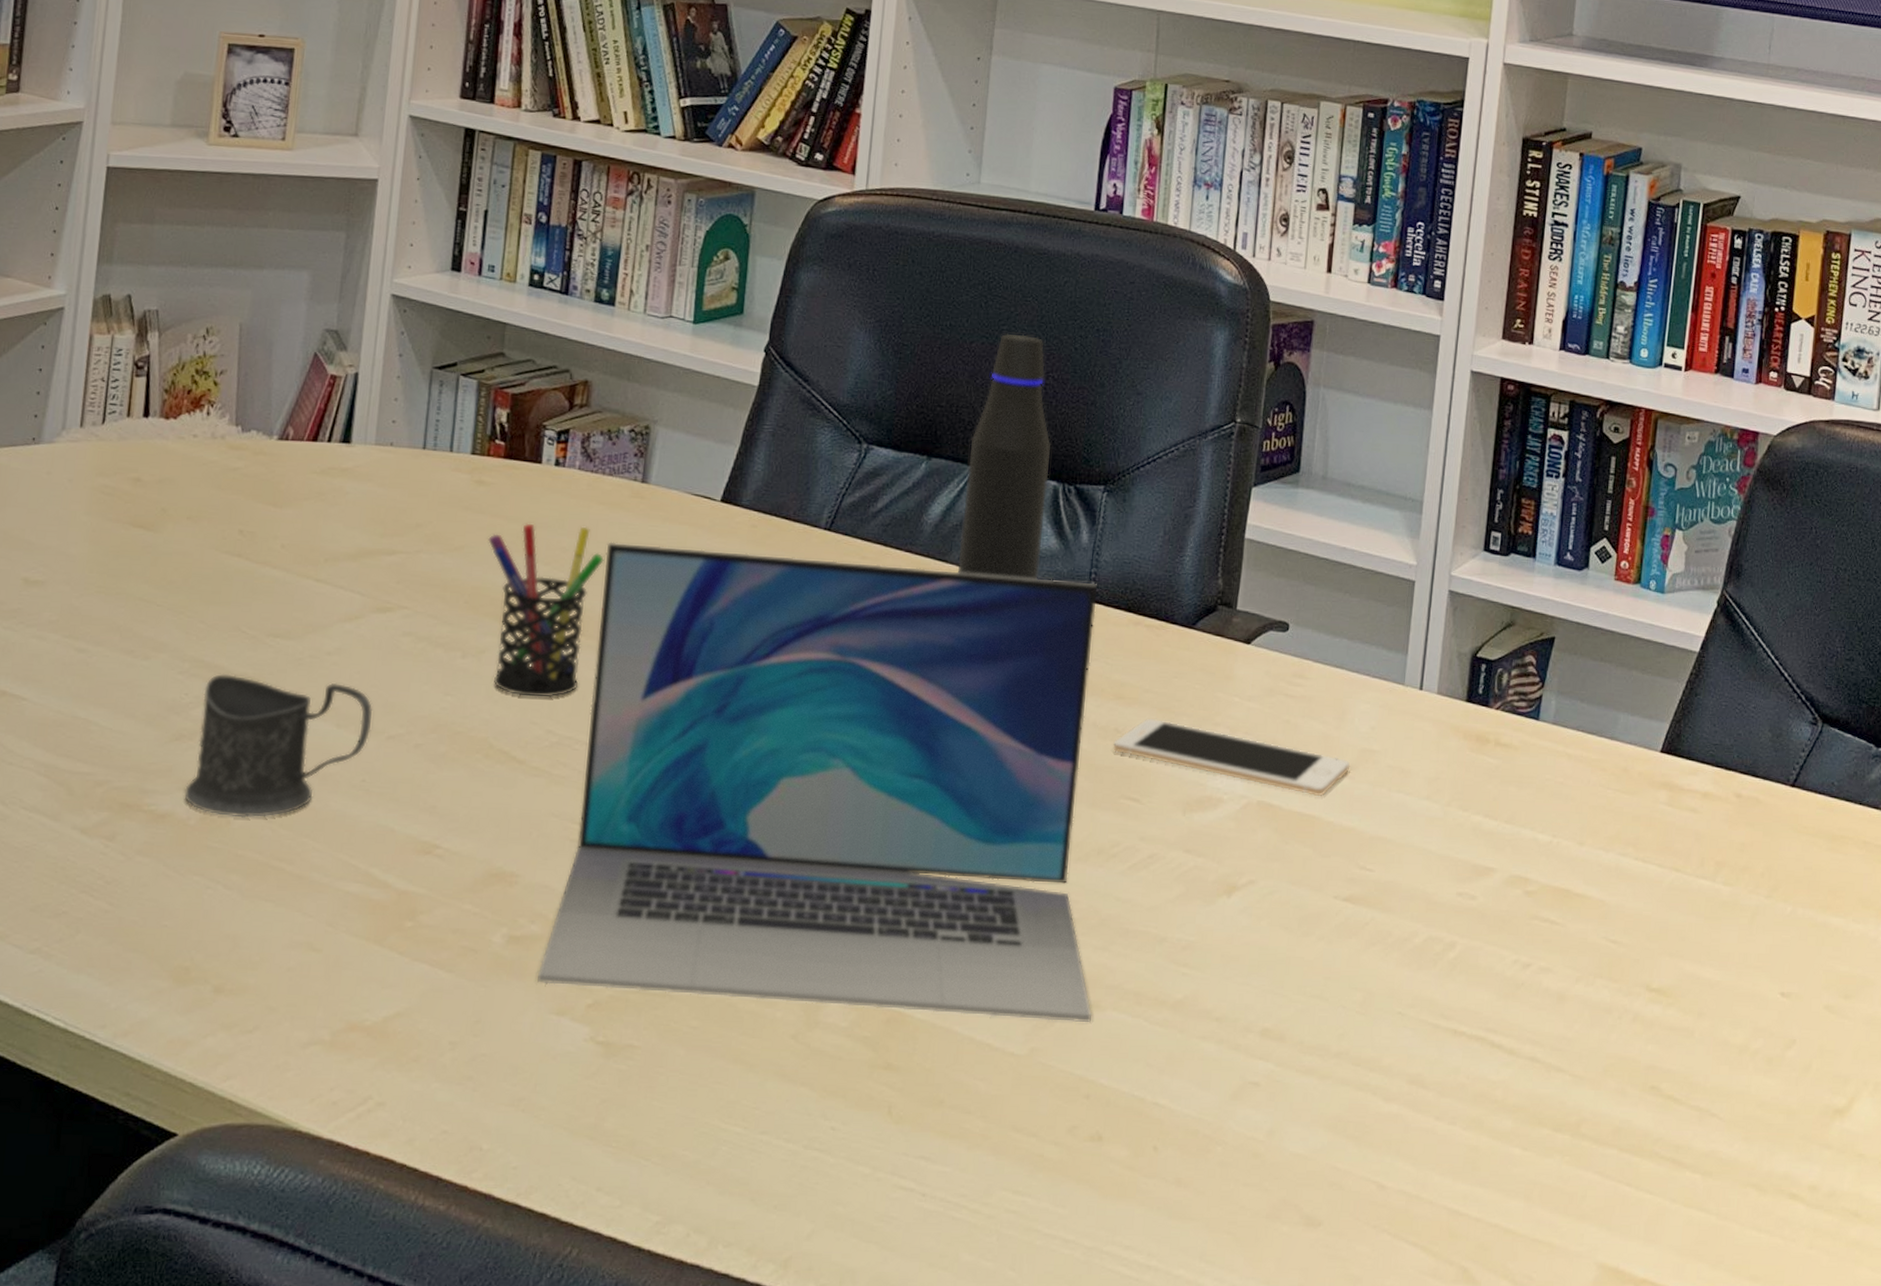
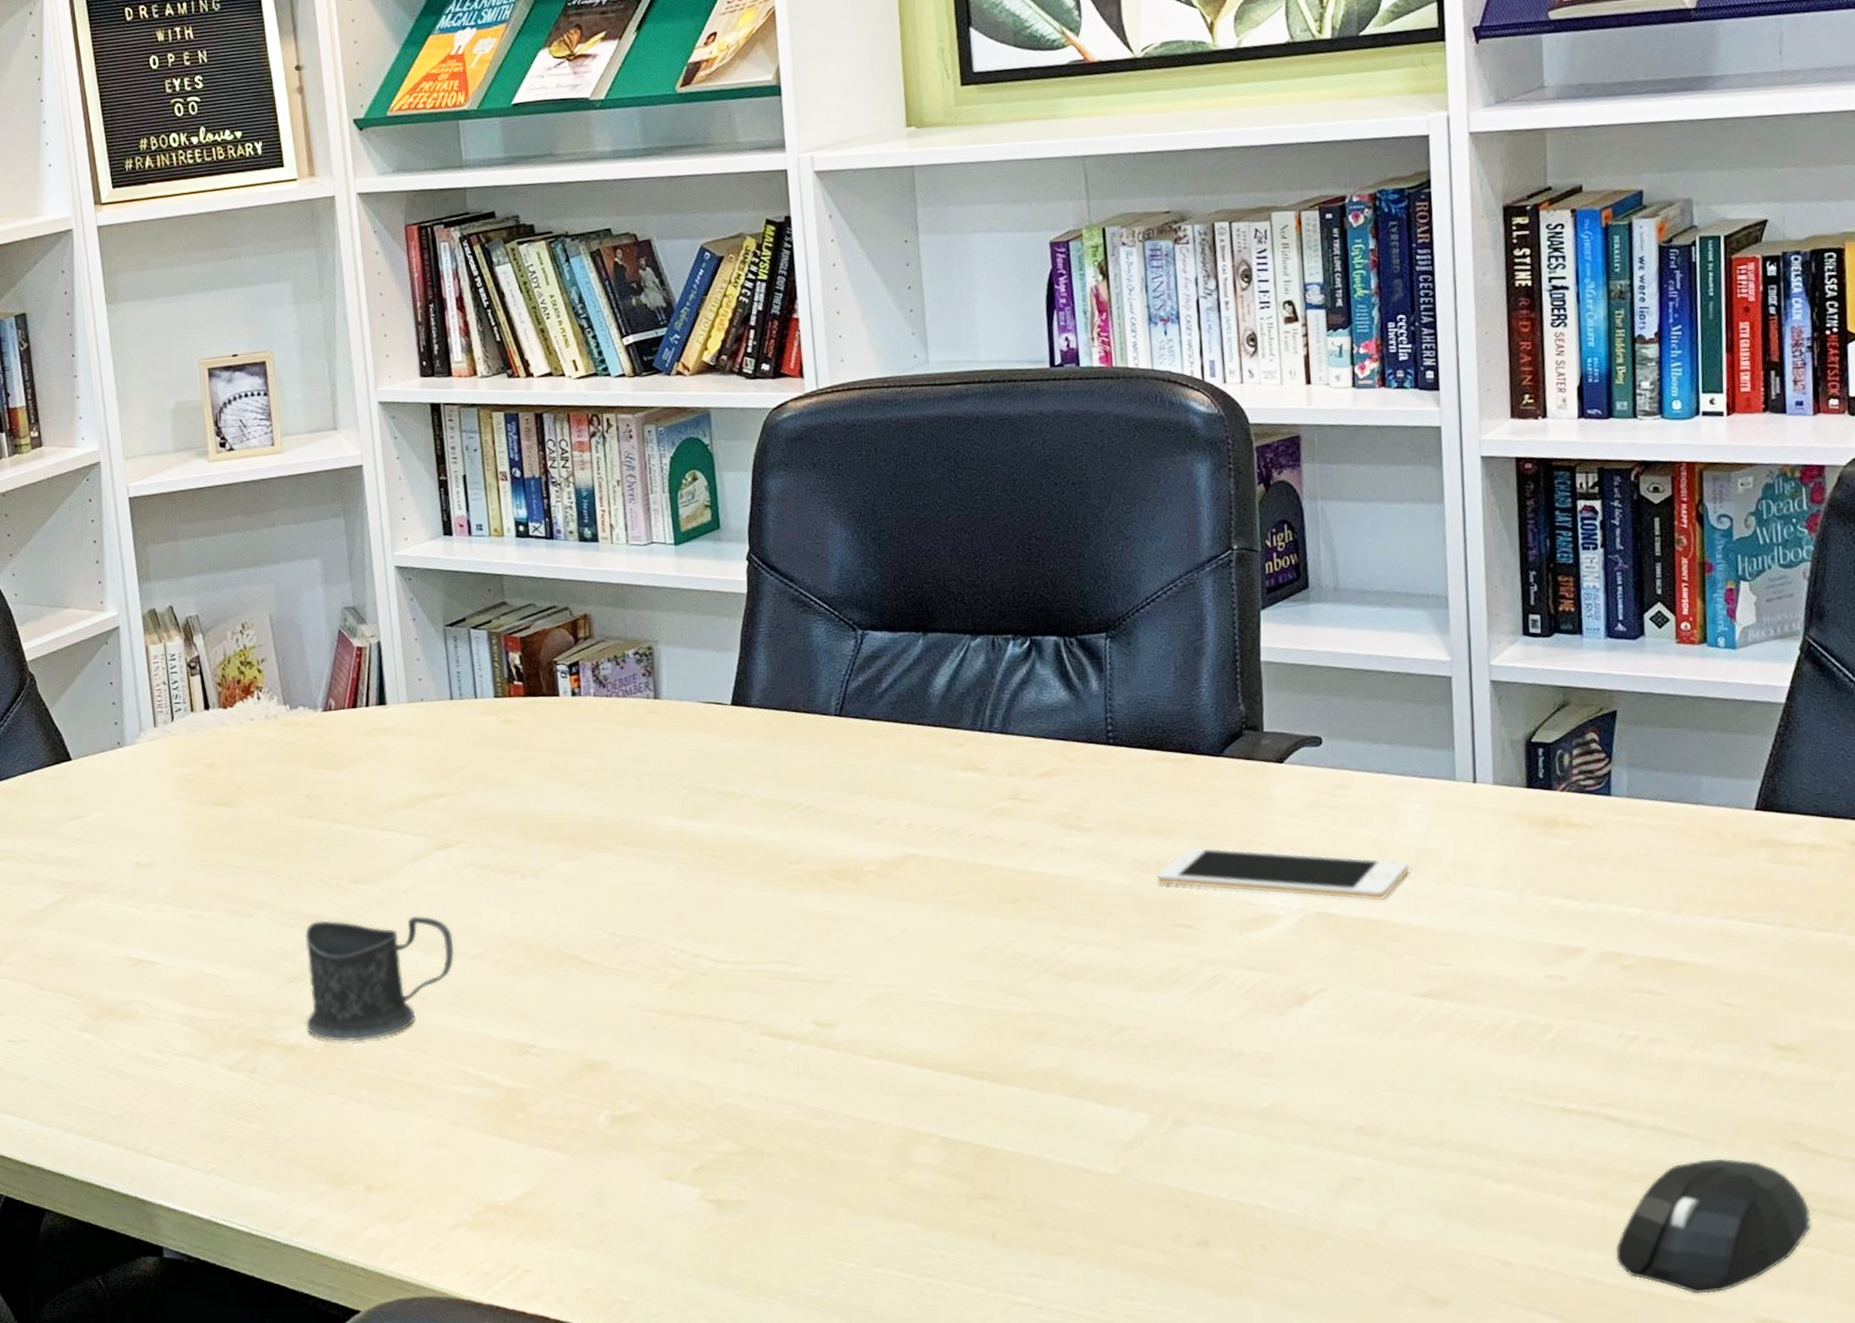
pen holder: present [488,523,605,698] -> none [524,746,634,906]
laptop: present [537,542,1098,1022] -> none [633,727,1178,1155]
water bottle: present [956,333,1052,581] -> none [963,501,1055,738]
mouse: none [1481,1096,1658,1234] -> present [1616,1158,1811,1294]

